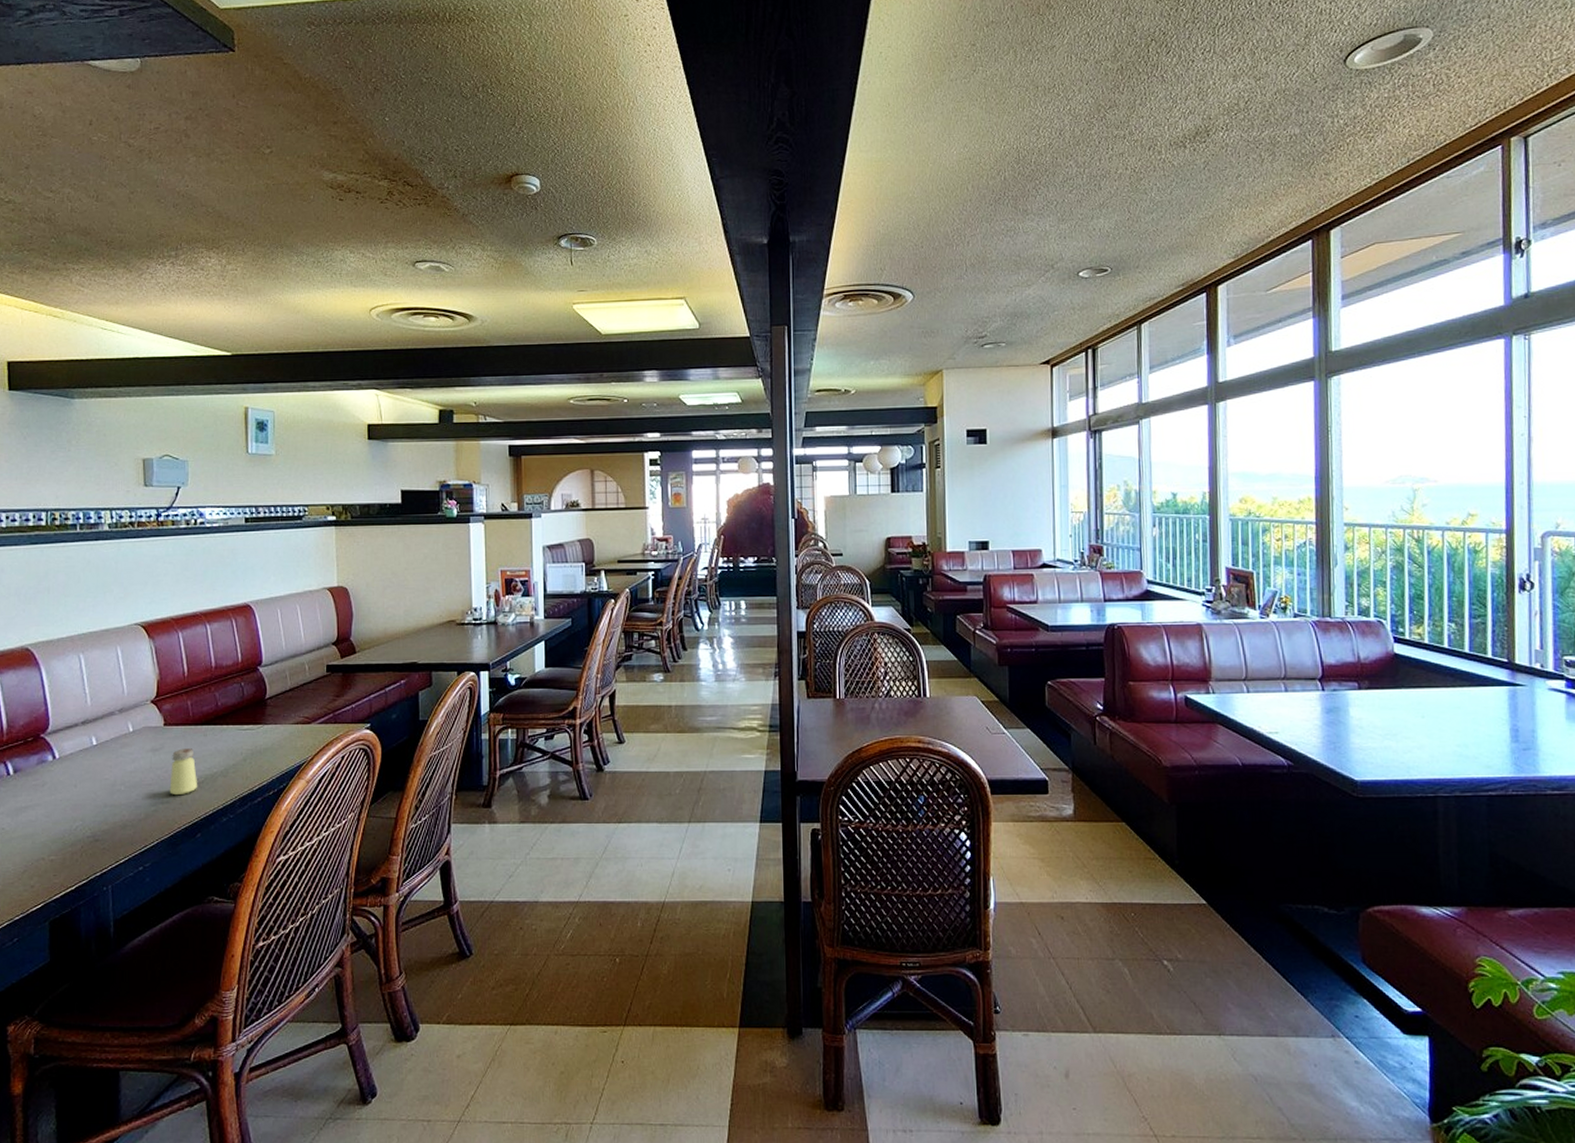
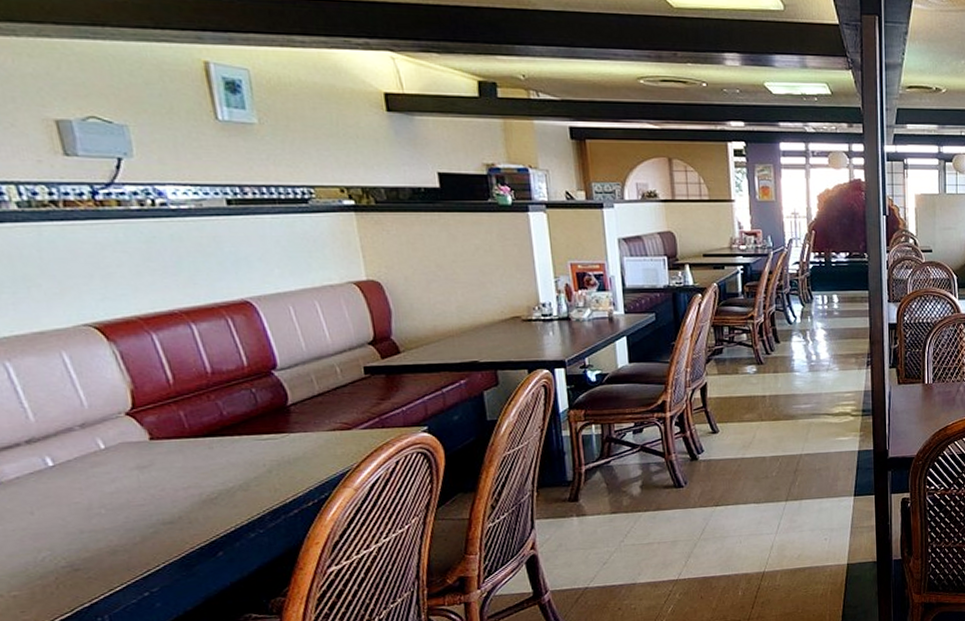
saltshaker: present [169,748,198,796] -> none [167,463,211,515]

